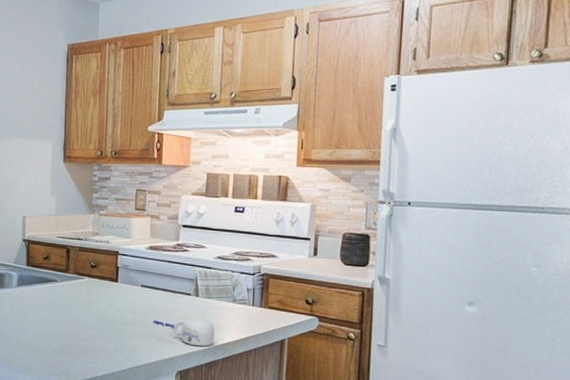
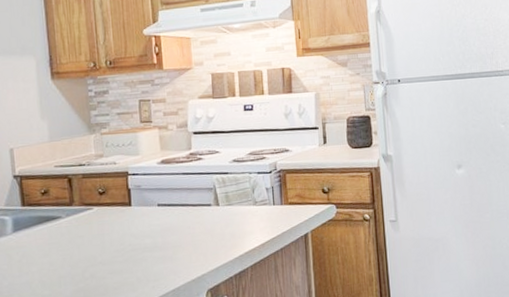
mug: present [153,317,215,347] -> none [175,228,241,259]

